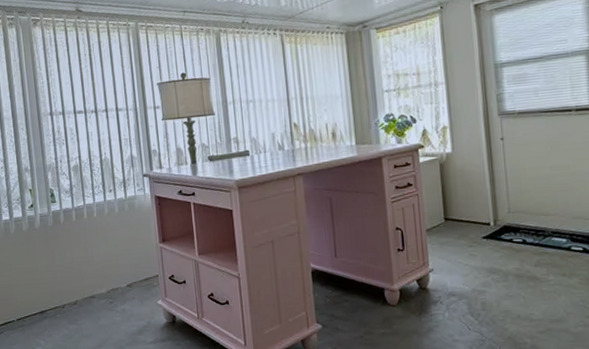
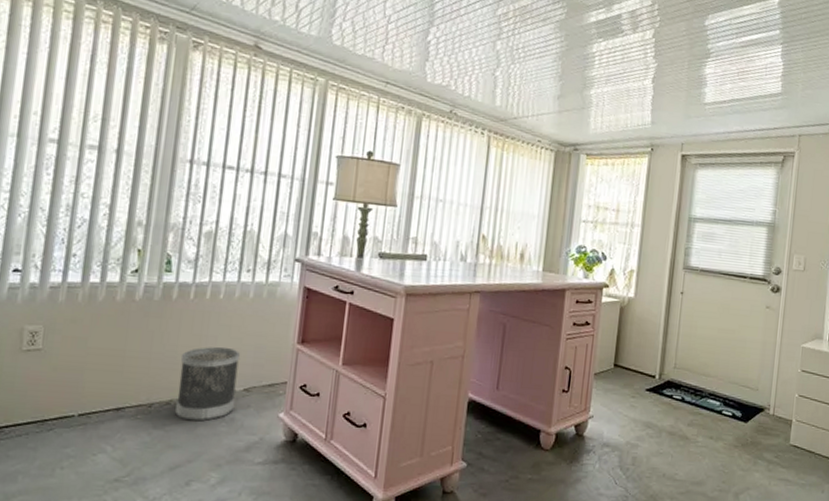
wastebasket: none [77,254,124,315] -> present [175,347,241,422]

